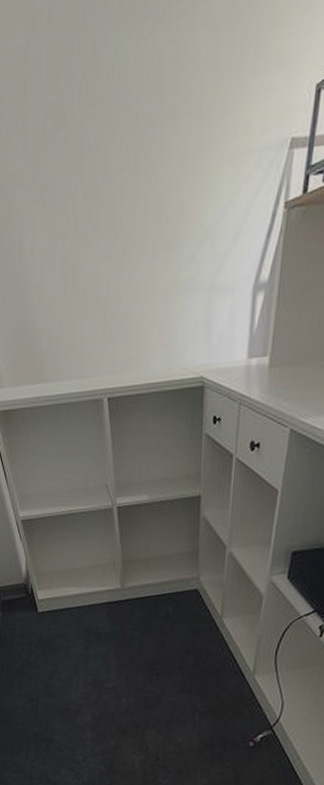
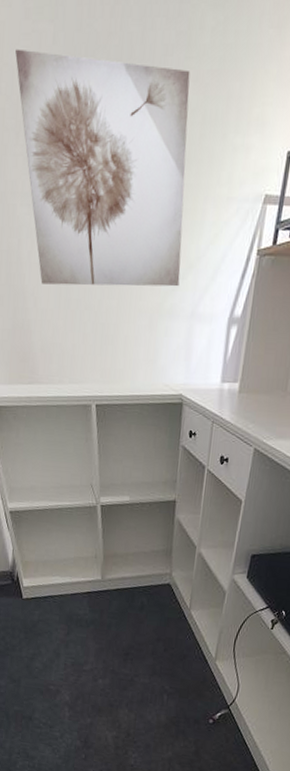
wall art: none [10,16,199,276] -> present [15,49,191,287]

